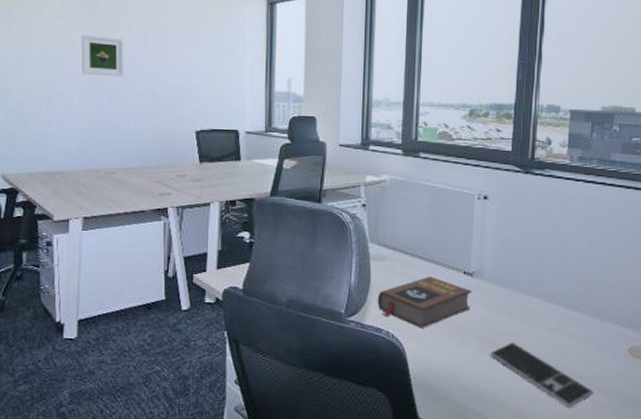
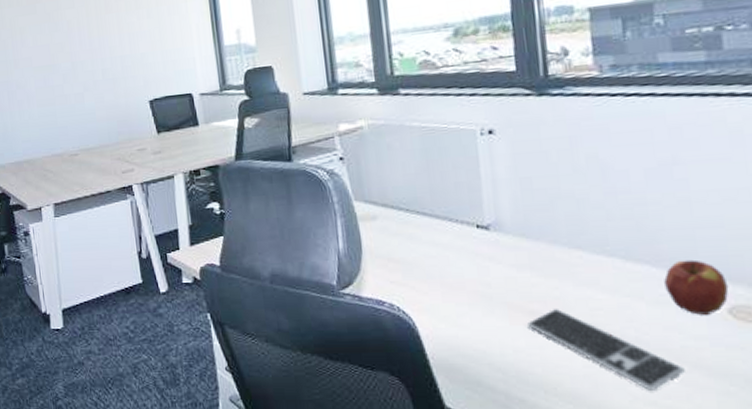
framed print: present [81,34,125,77] -> none [29,17,74,60]
book: present [377,276,472,328] -> none [373,234,493,298]
apple: none [590,310,631,352] -> present [664,259,729,315]

